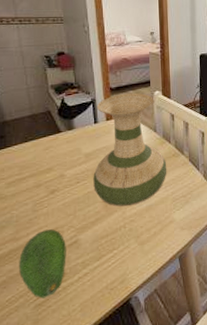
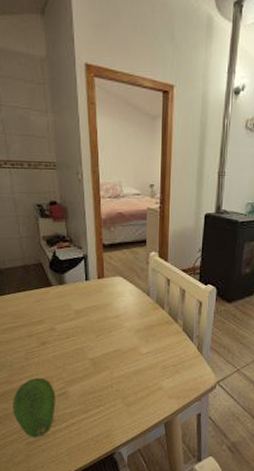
vase: present [93,93,167,207] -> none [83,251,159,368]

